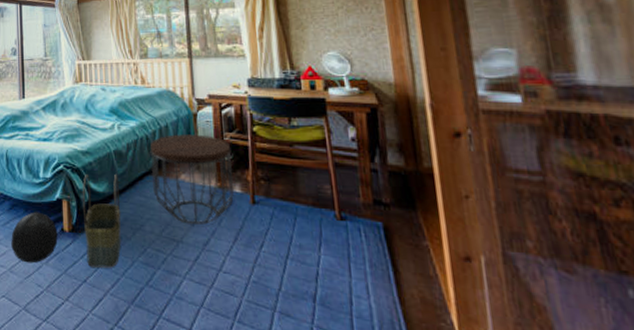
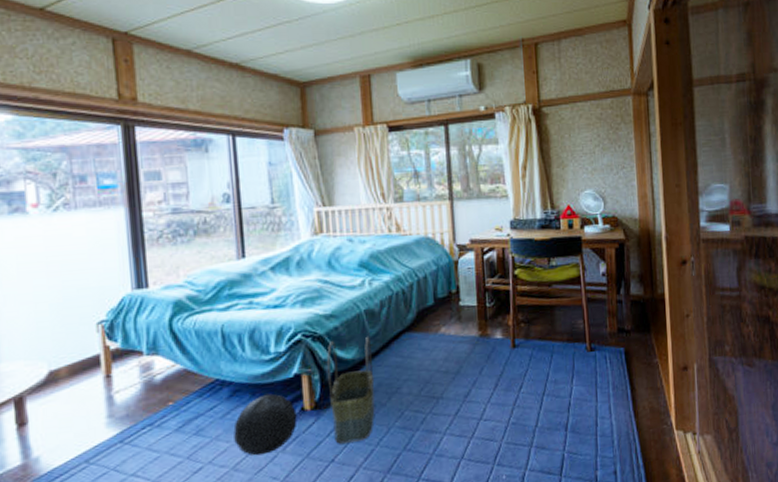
side table: present [150,134,234,225] -> none [407,283,495,378]

